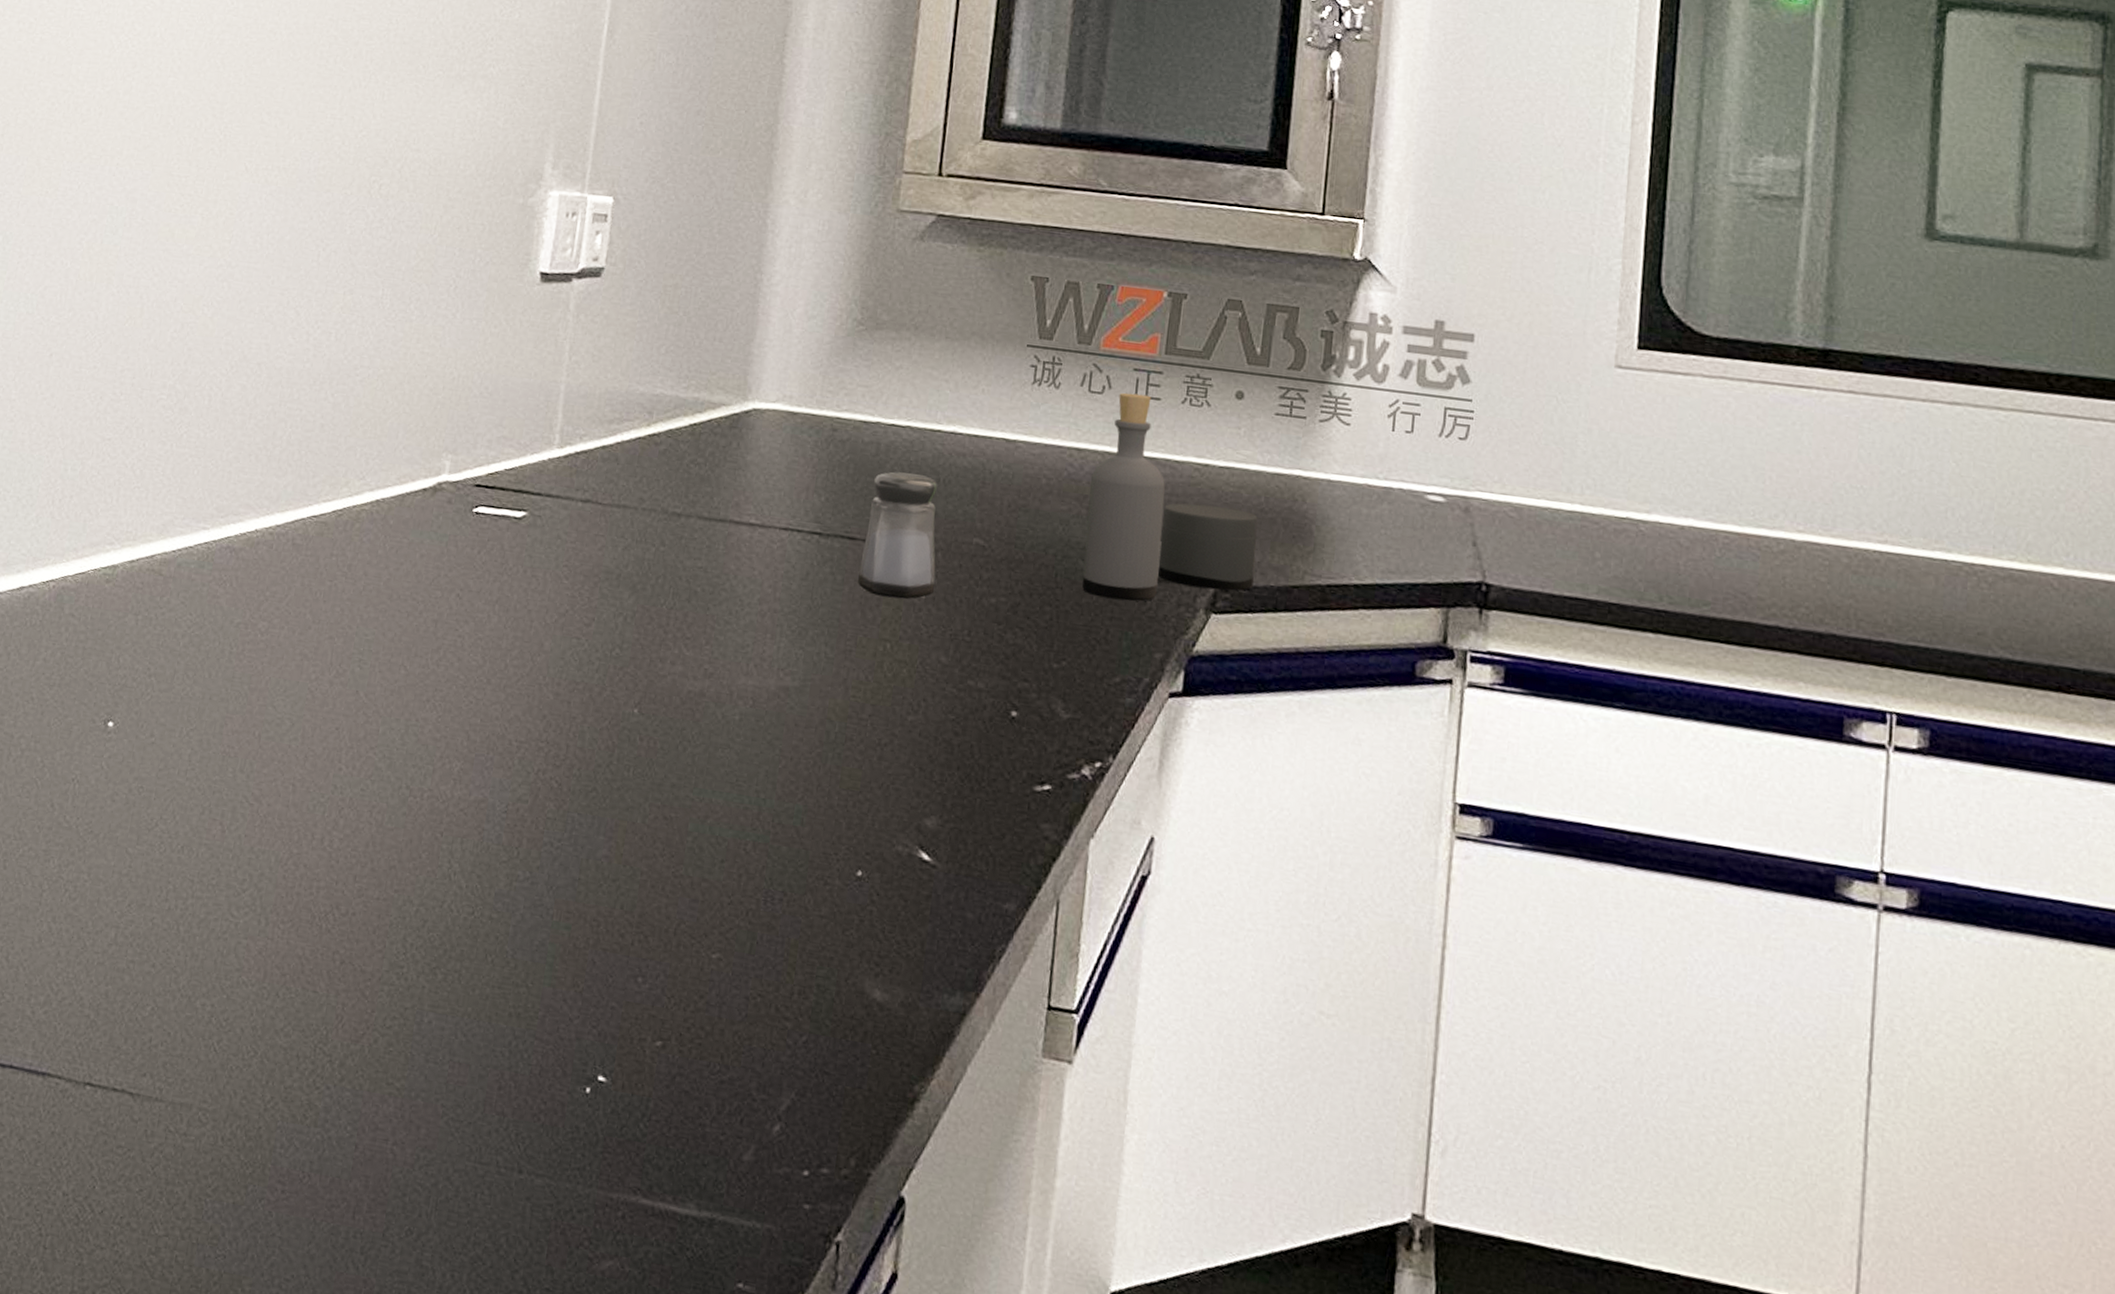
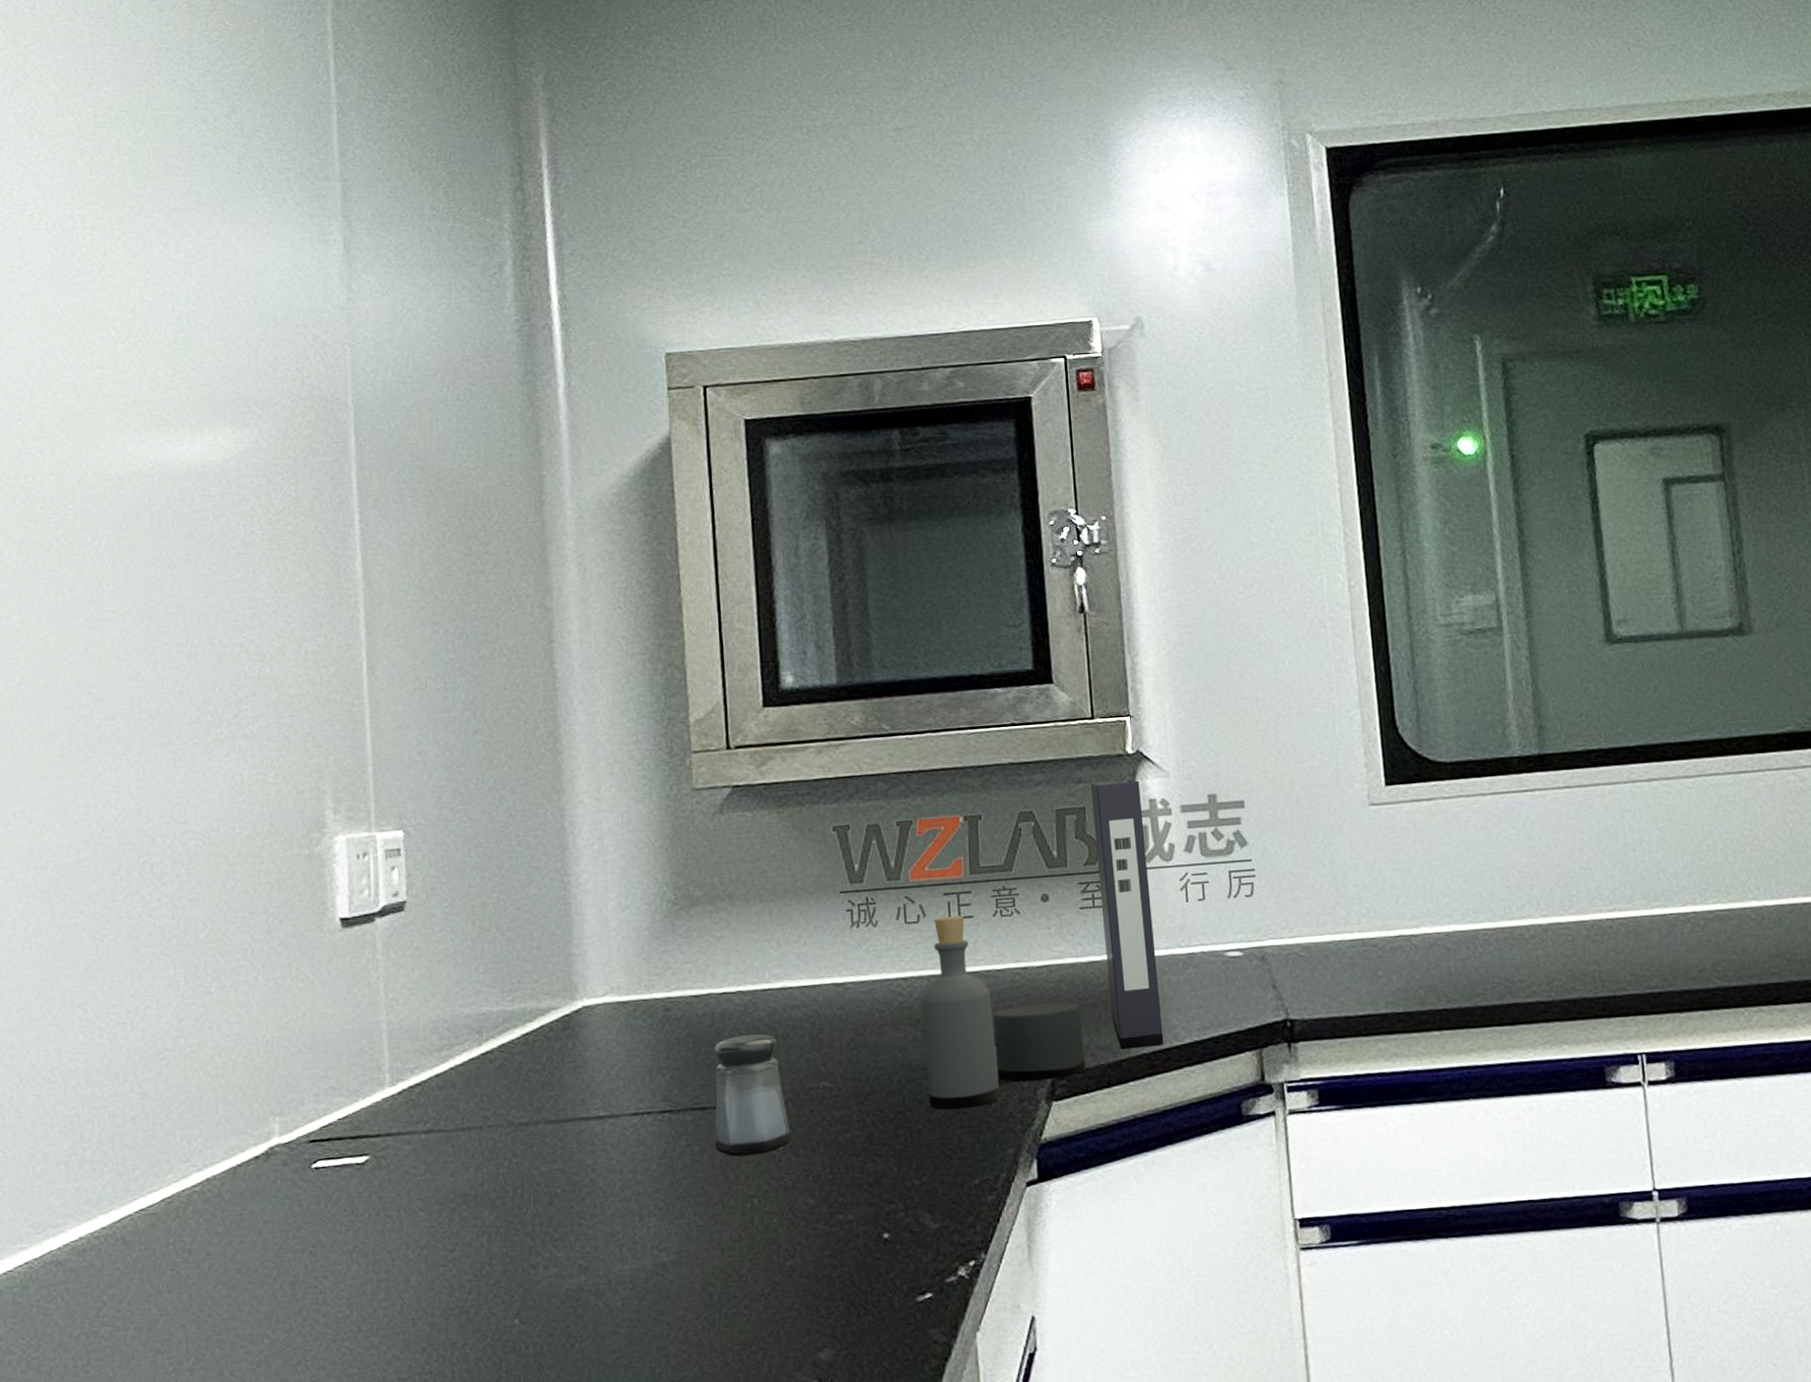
binder: none [1289,283,1362,580] -> present [1090,779,1164,1050]

